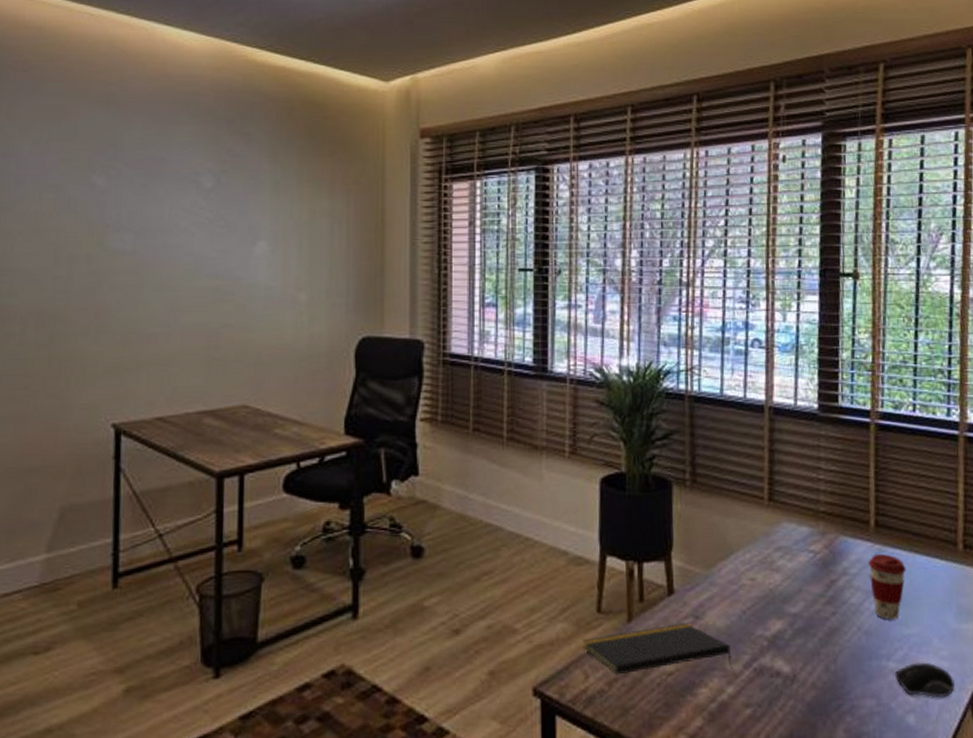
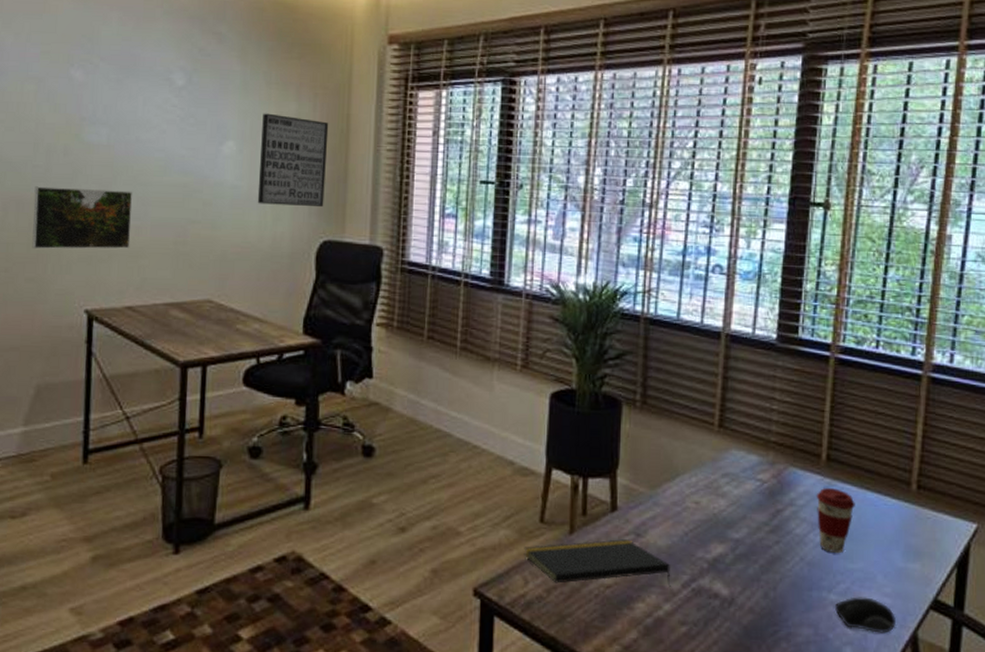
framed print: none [53,297,161,364] -> present [32,186,133,250]
wall art: none [292,211,363,304] -> present [257,113,329,206]

